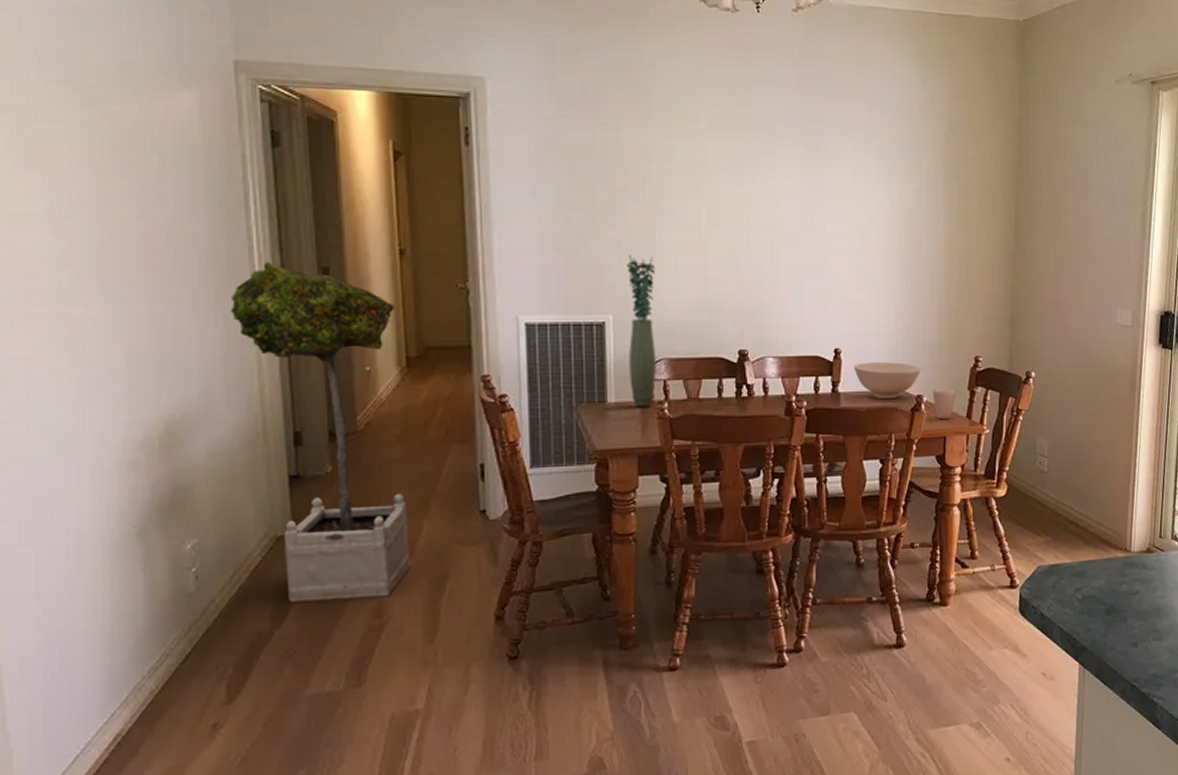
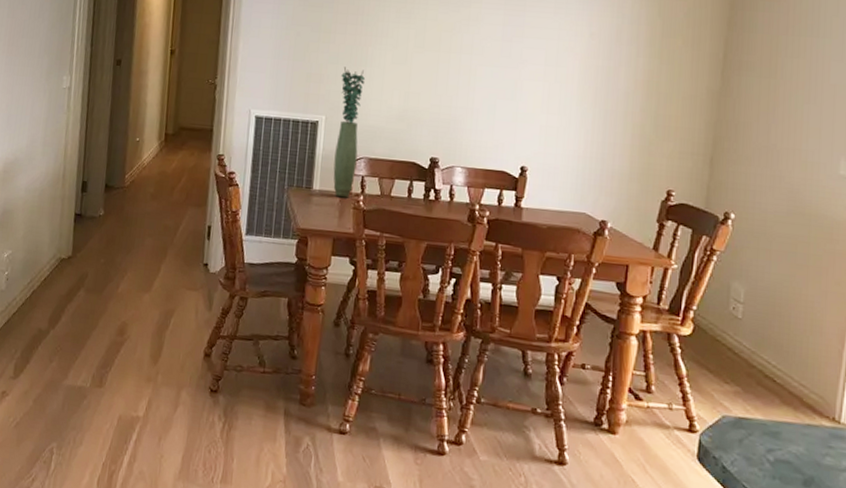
potted tree: present [230,262,411,602] -> none [54,53,162,320]
bowl: present [853,362,921,400] -> none [538,182,607,221]
cup: present [932,387,957,420] -> none [617,215,644,249]

